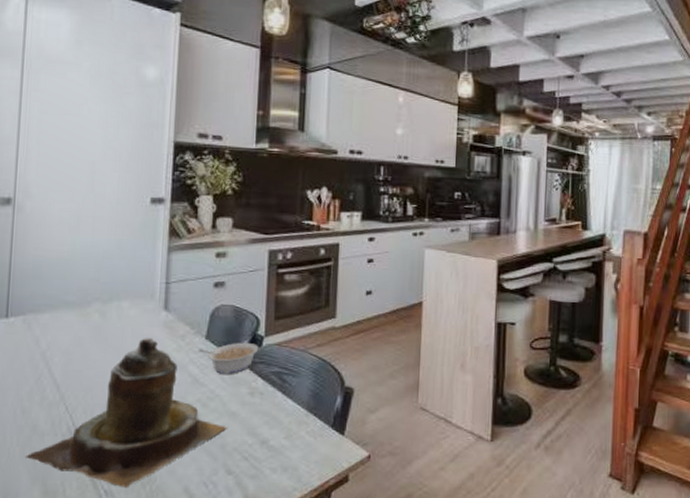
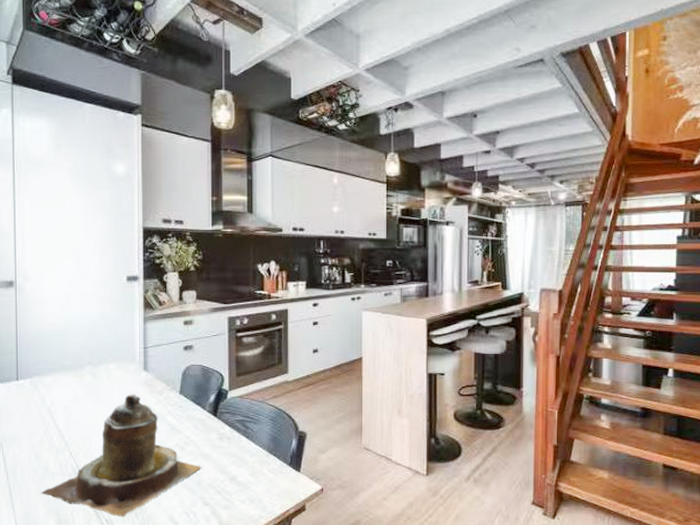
legume: present [198,342,259,374] -> none [174,396,225,423]

